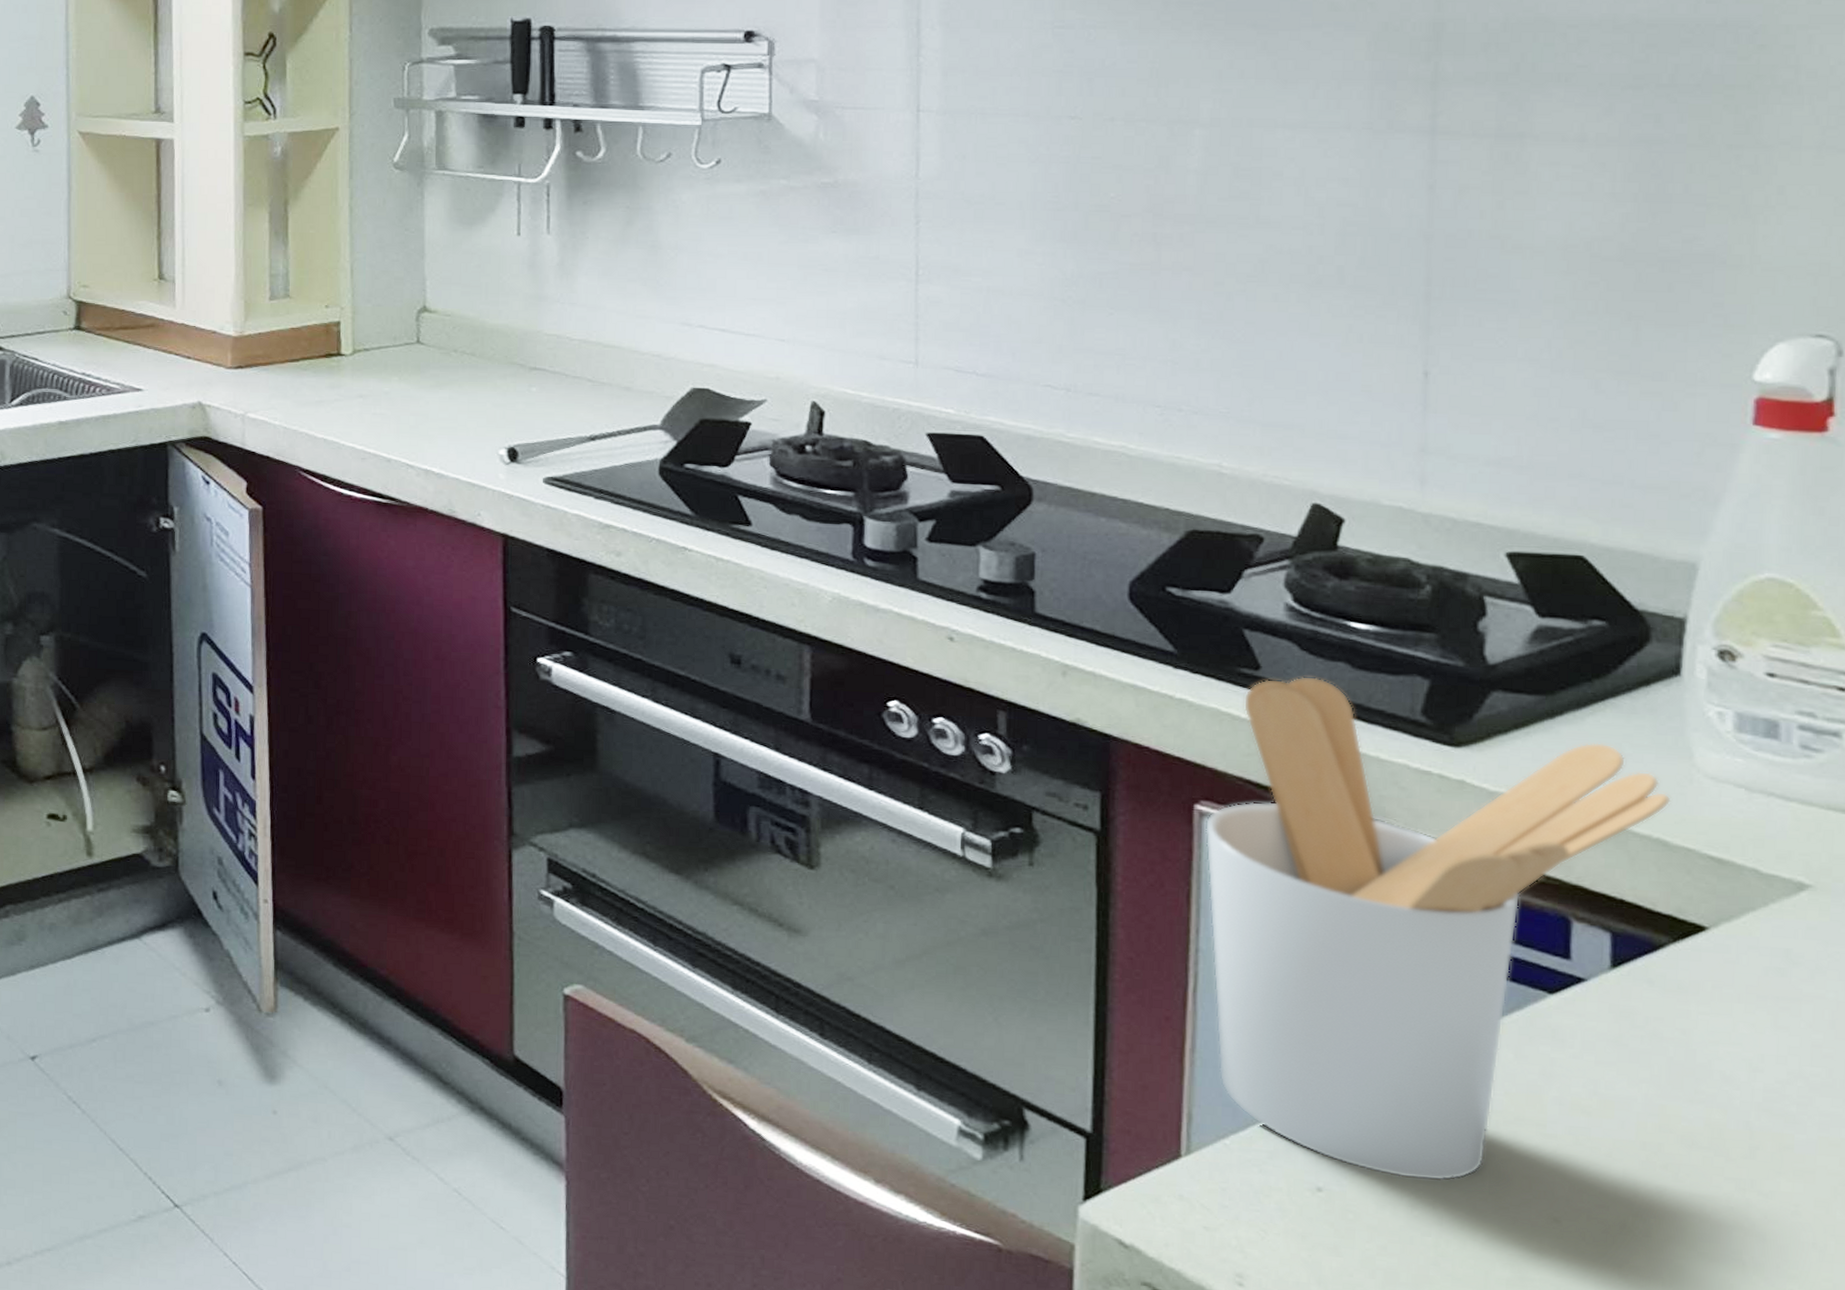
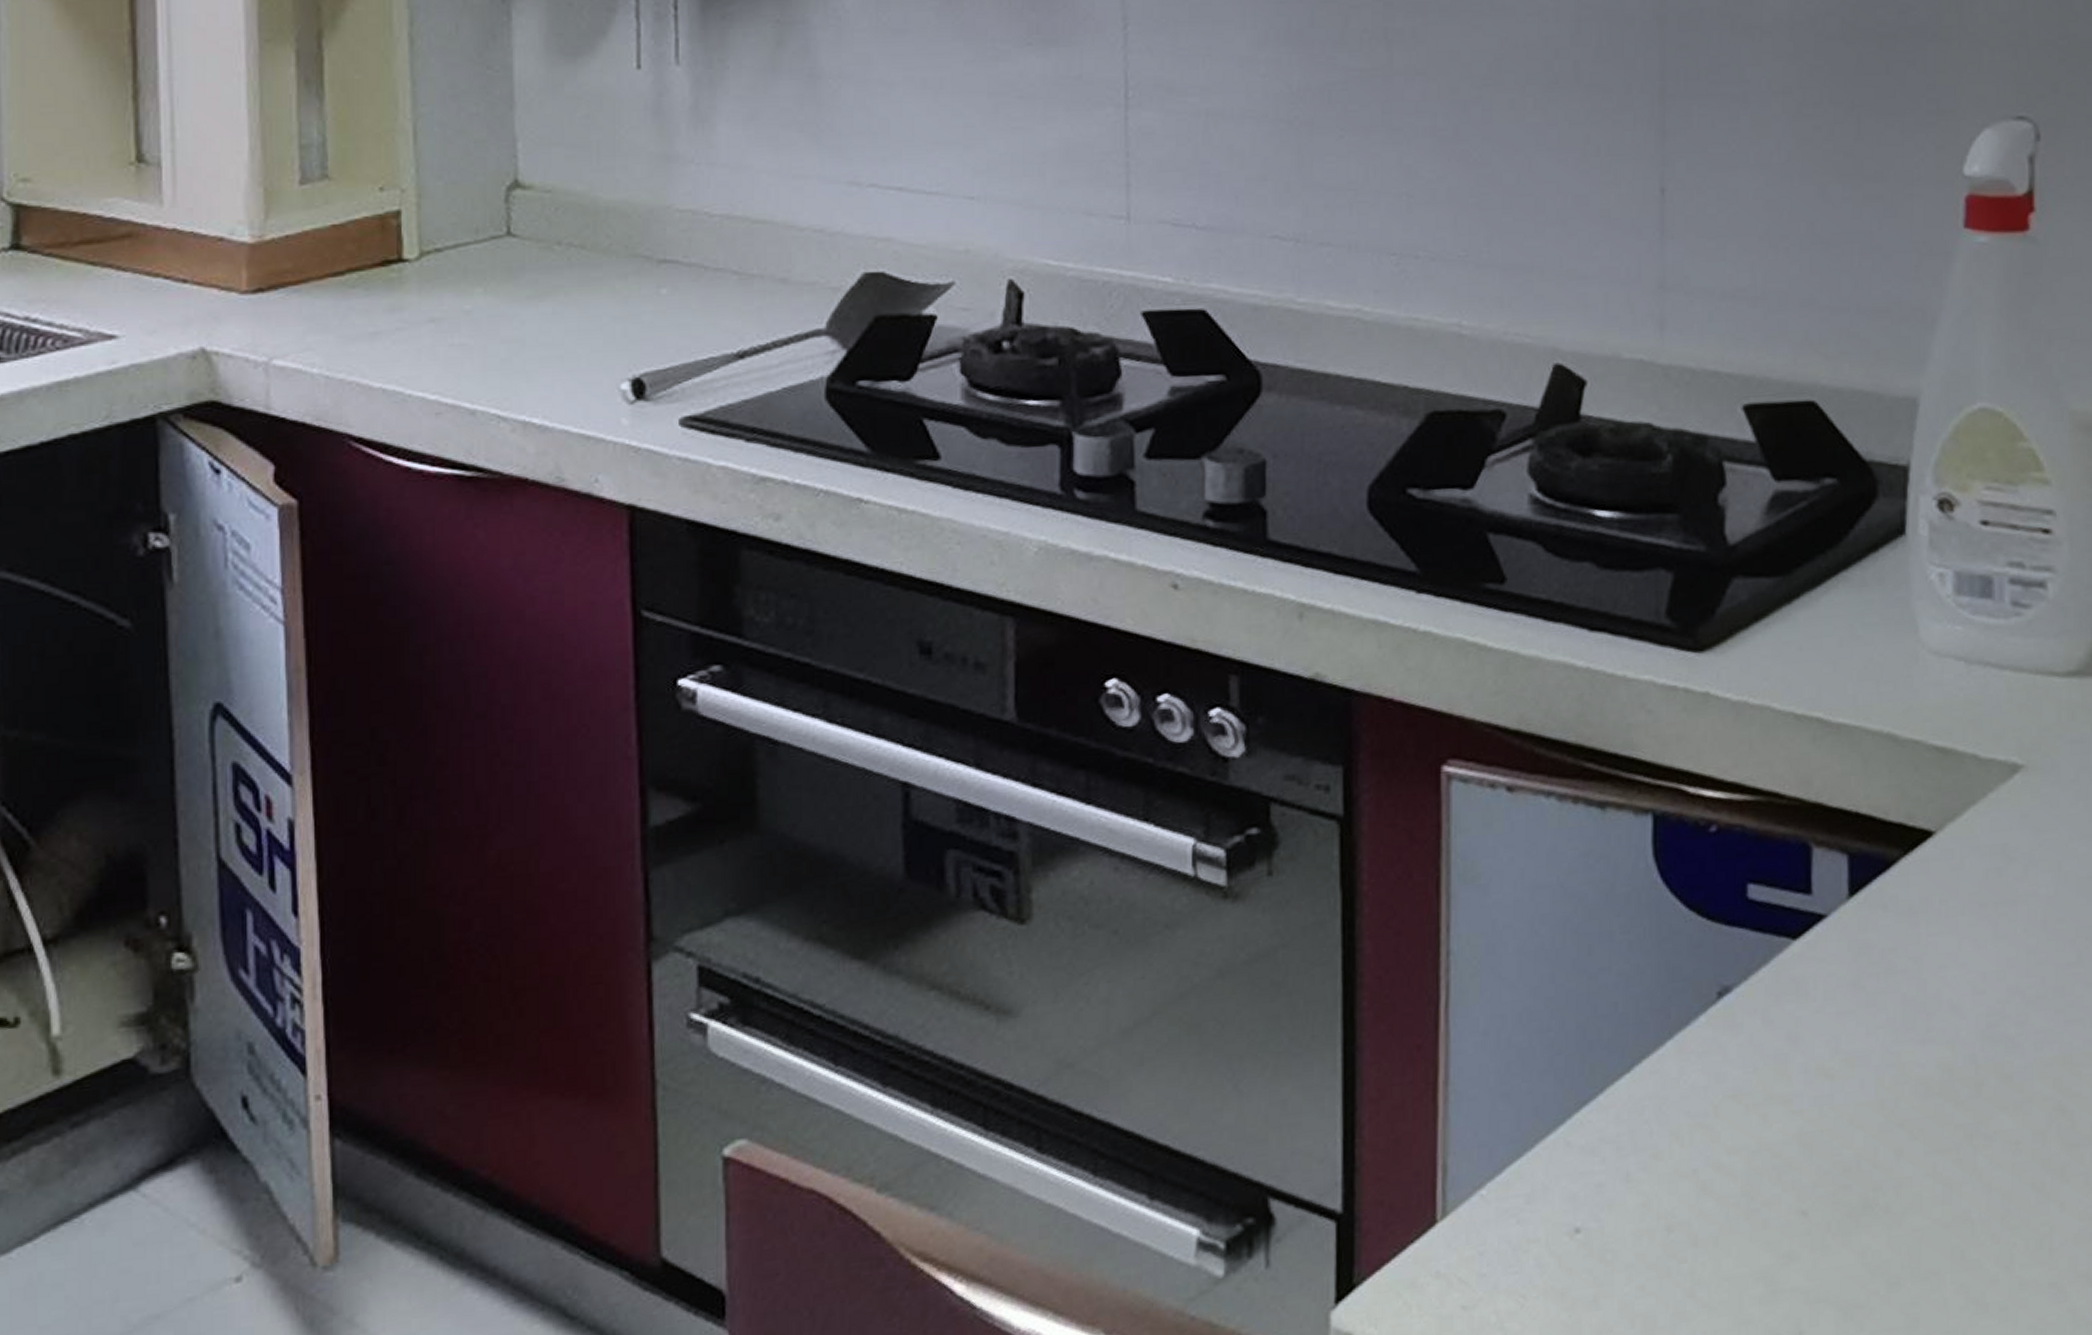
utensil holder: present [1204,676,1671,1181] -> none [1453,583,1900,1197]

